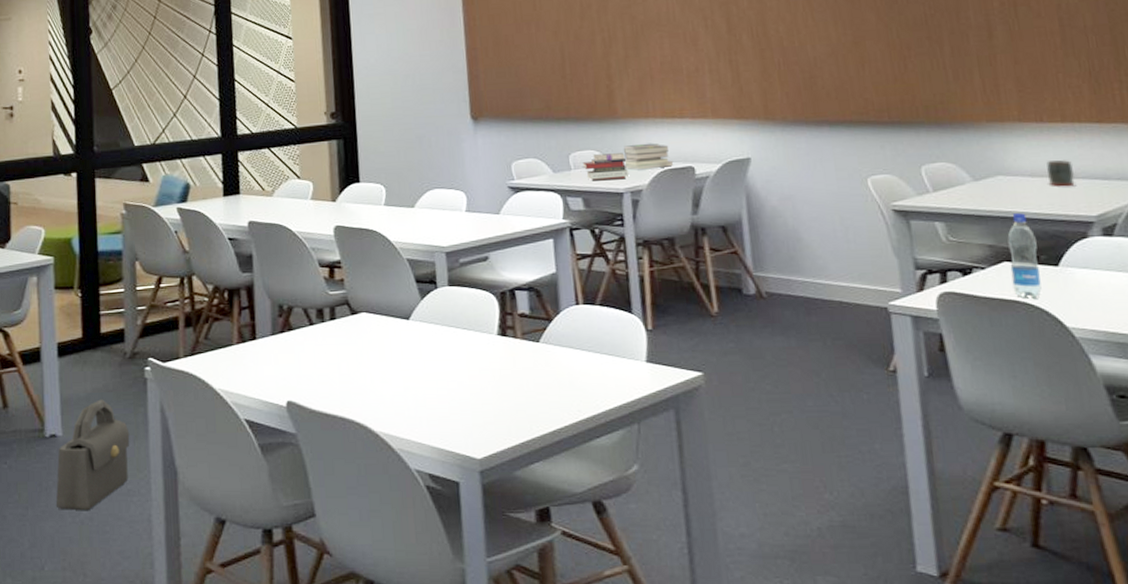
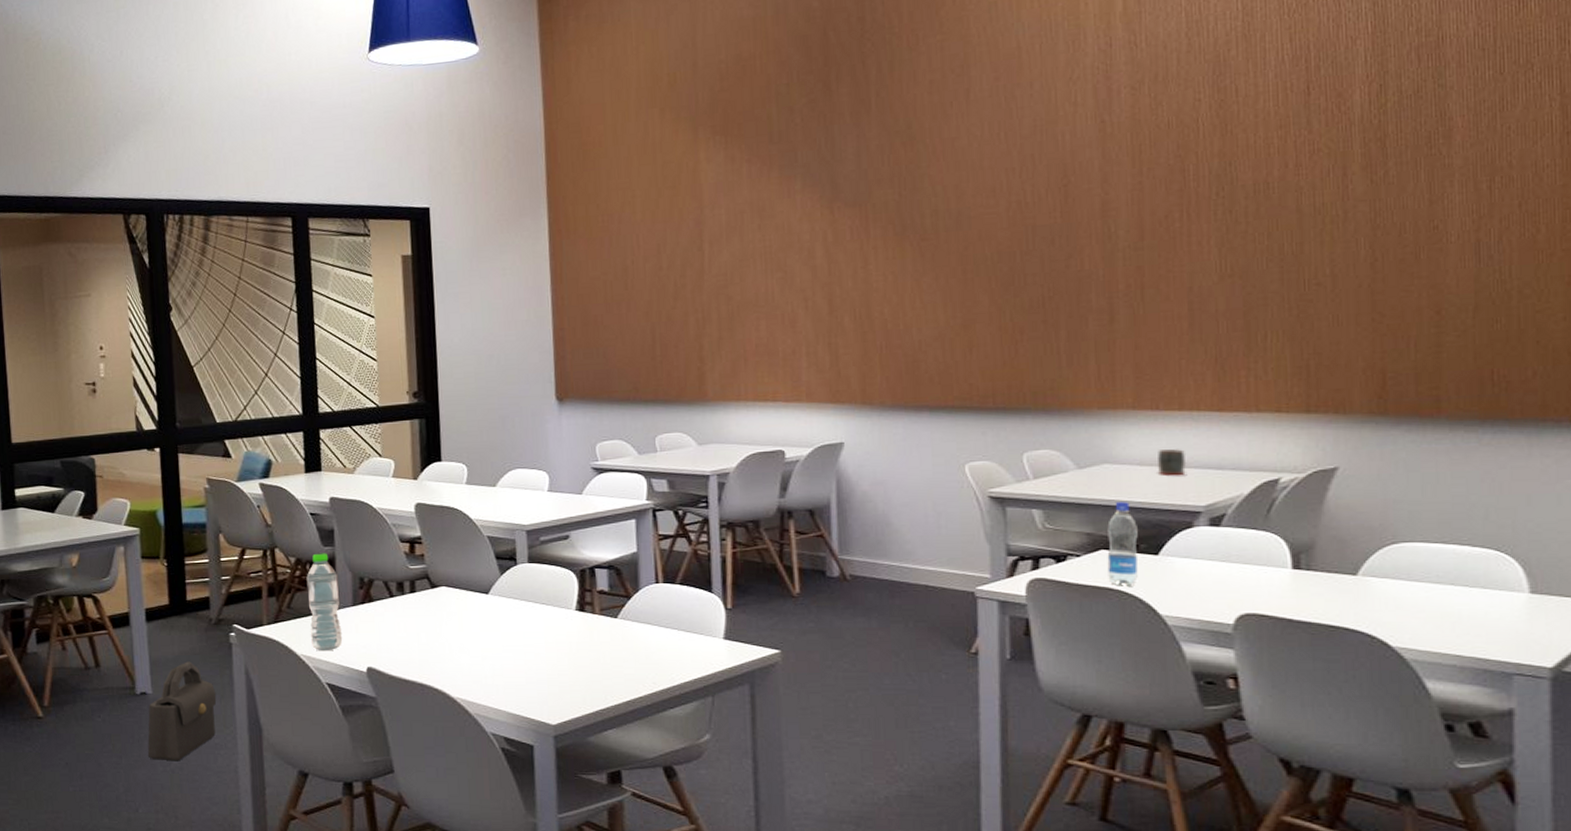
water bottle: none [224,279,262,385] -> present [306,553,343,652]
books: present [582,153,628,181] -> none [669,436,716,463]
books: present [624,143,674,170] -> none [712,426,764,453]

